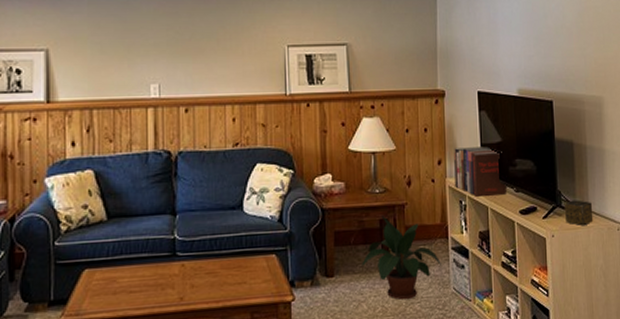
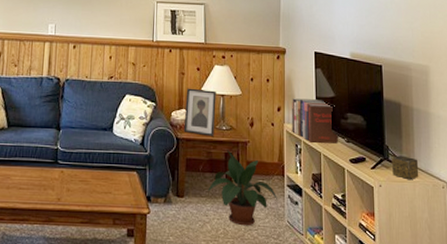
picture frame: none [329,147,367,203] -> present [183,88,216,136]

